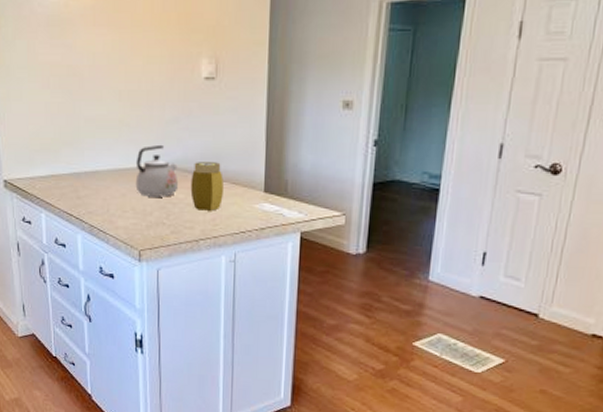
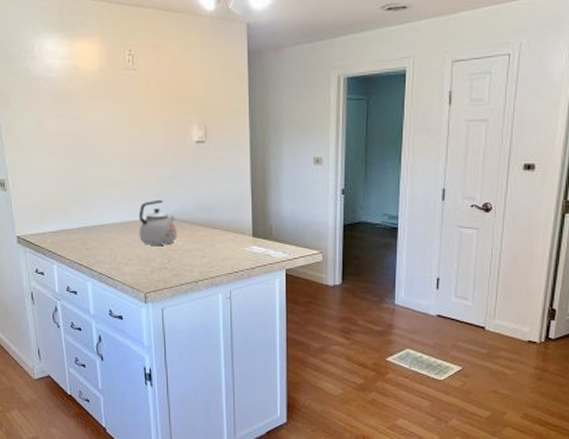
jar: present [190,162,223,211] -> none [188,213,217,255]

